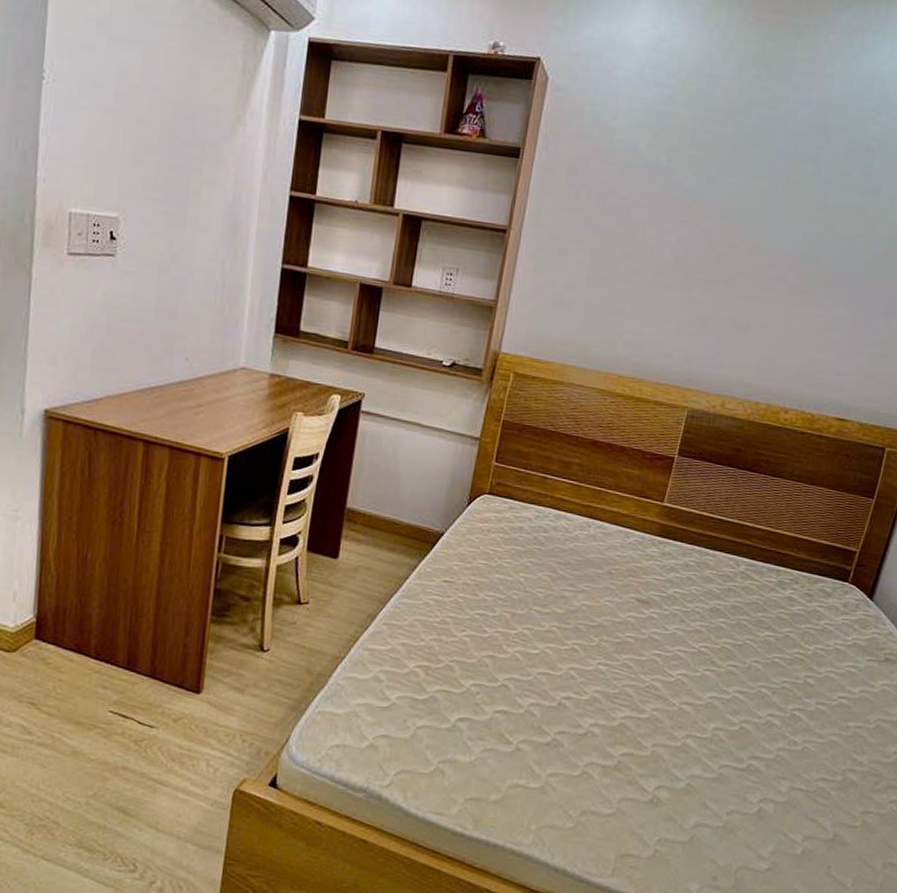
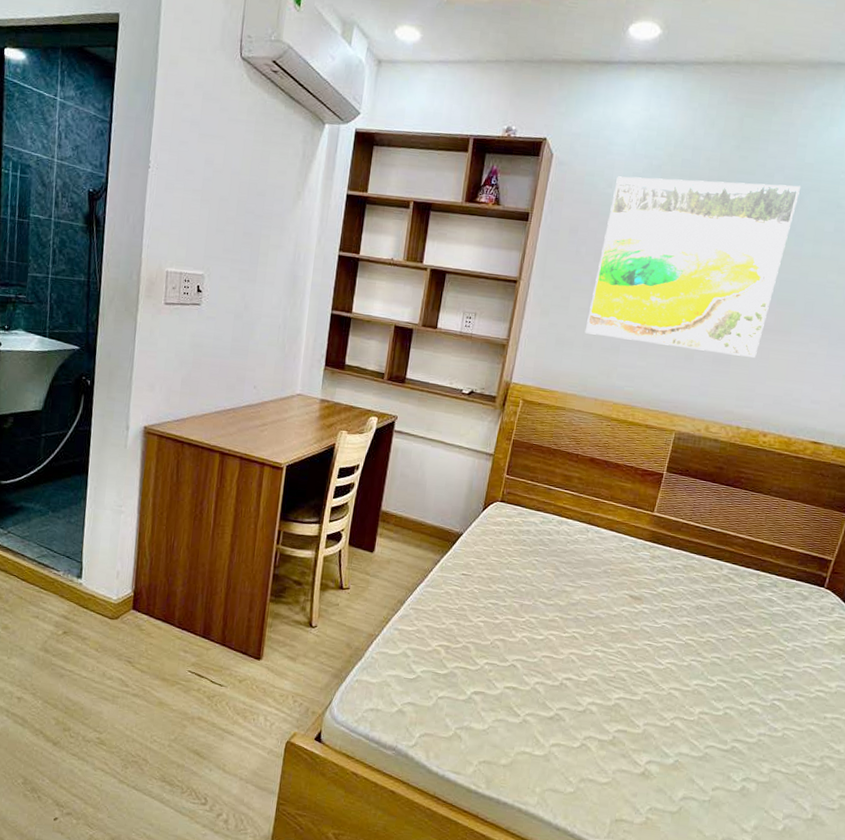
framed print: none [585,106,827,323] -> present [584,176,800,358]

